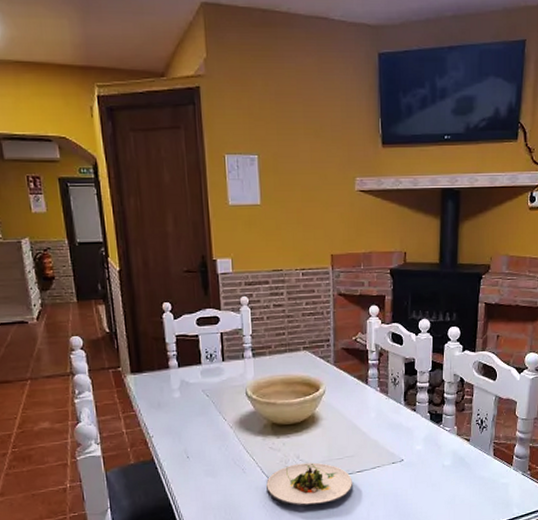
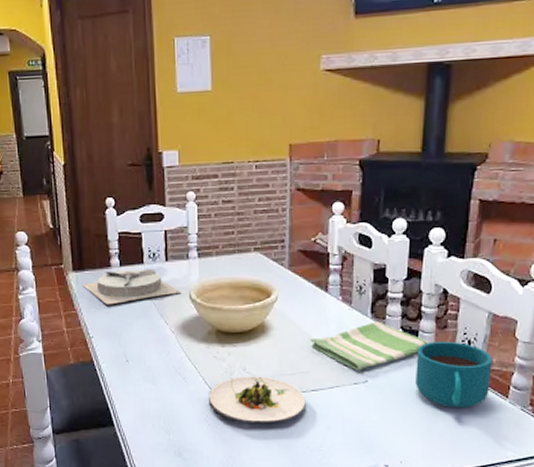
plate: none [141,369,238,405] -> present [82,268,181,305]
dish towel: none [354,408,451,452] -> present [310,321,429,371]
cup: none [441,421,499,478] -> present [416,341,492,409]

